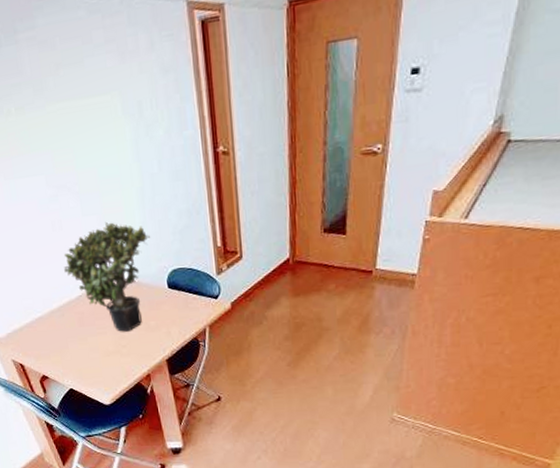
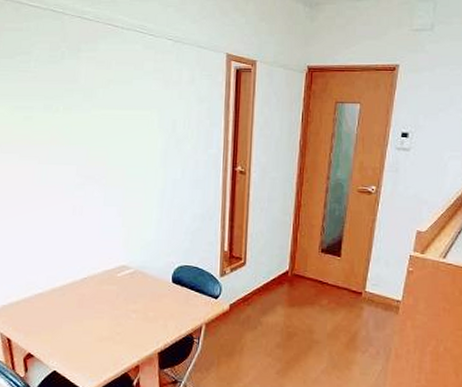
potted plant: present [64,221,150,332] -> none [75,213,163,319]

